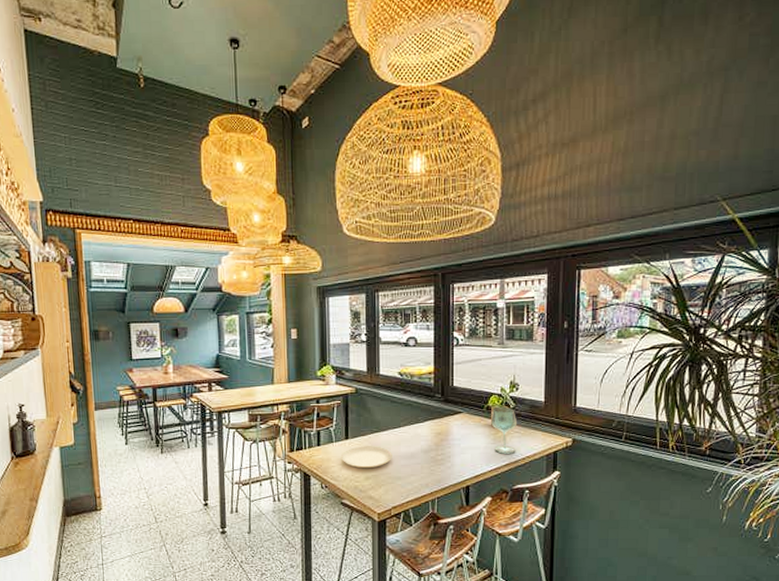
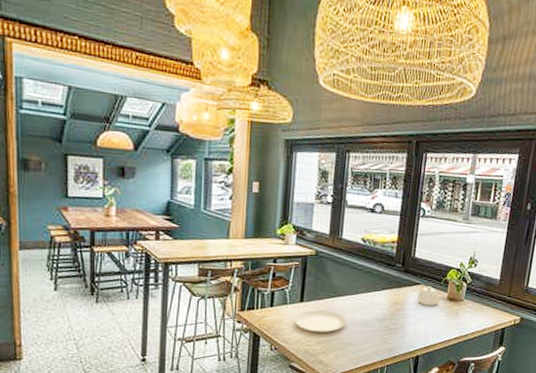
sugar bowl: none [461,414,484,435] -> present [417,286,440,307]
wine glass: present [491,406,518,454] -> none [447,281,472,328]

